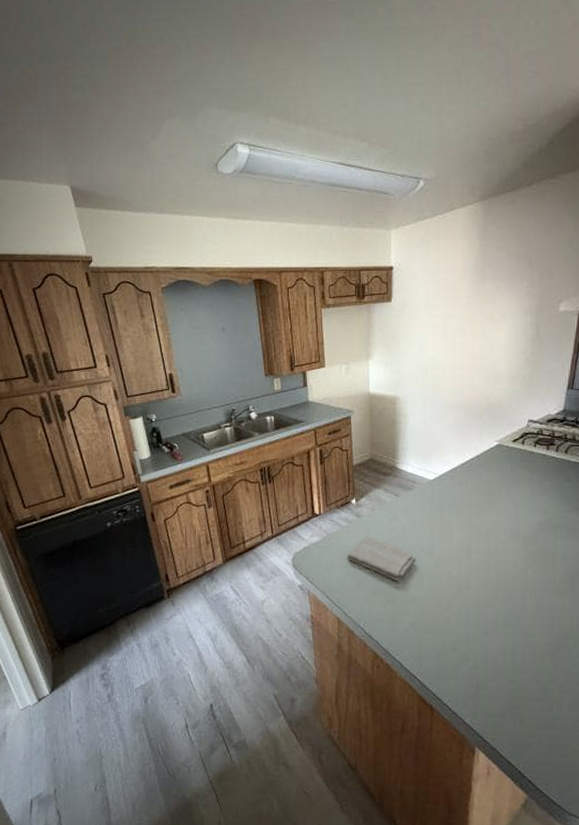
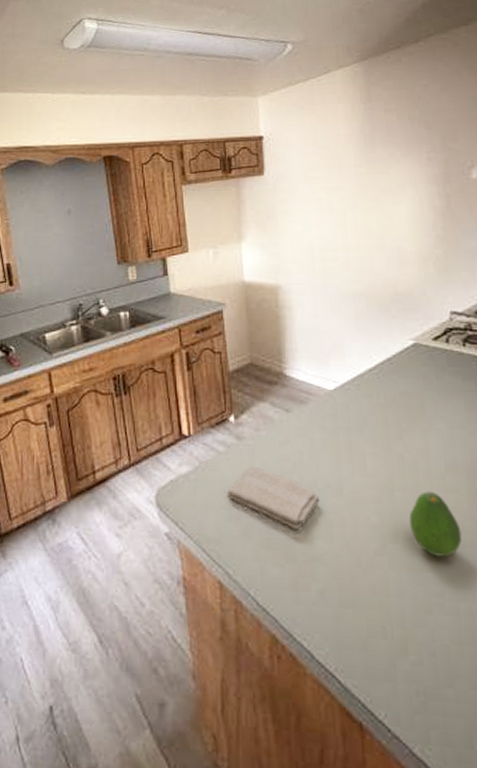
fruit: none [479,553,515,598] -> present [408,491,462,557]

